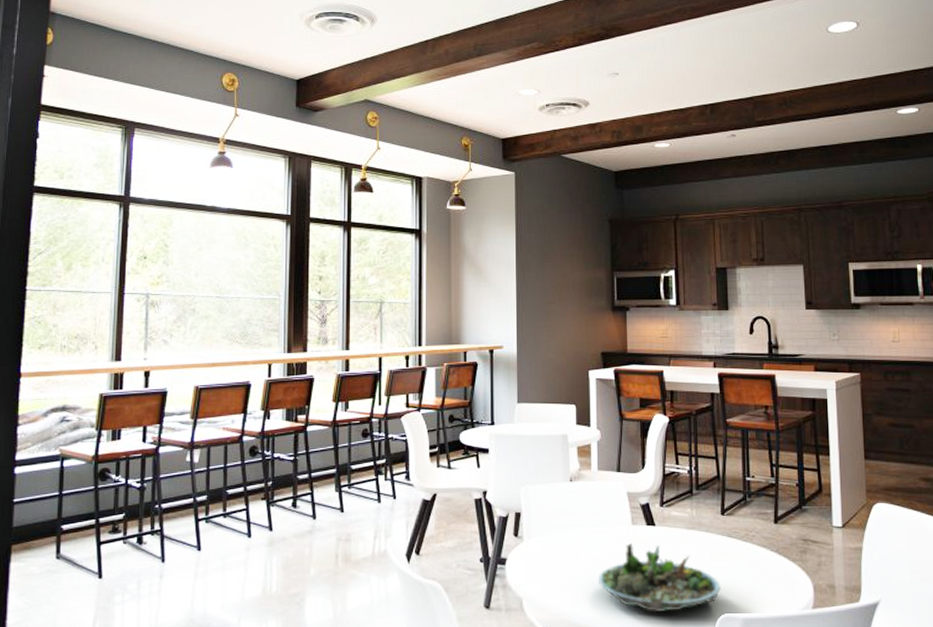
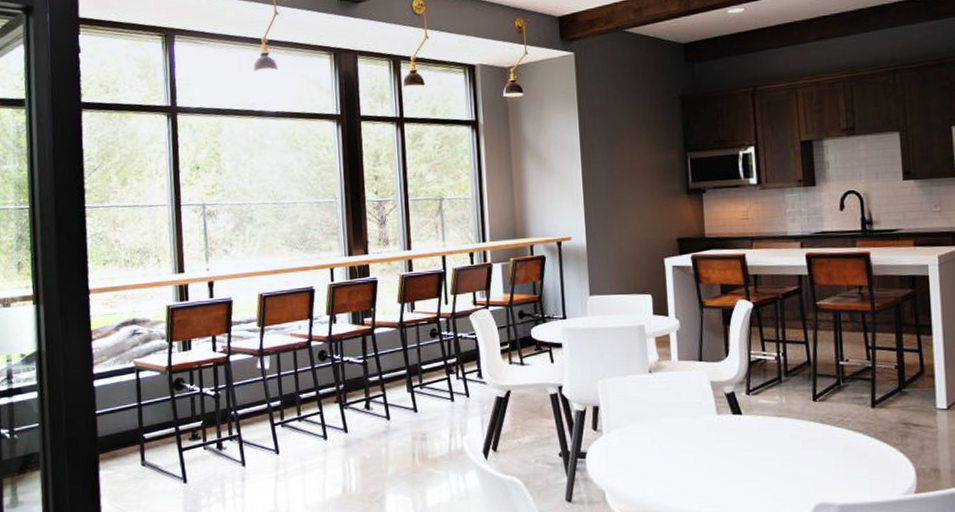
succulent planter: present [599,543,721,613] -> none [684,433,814,502]

